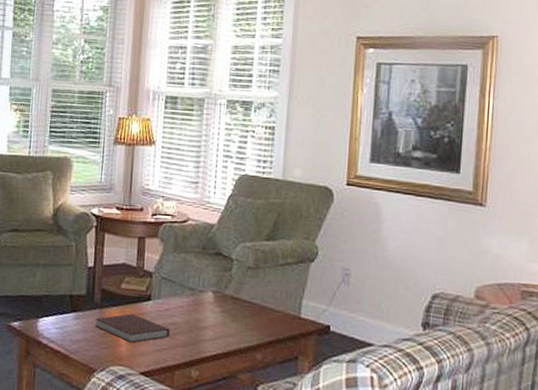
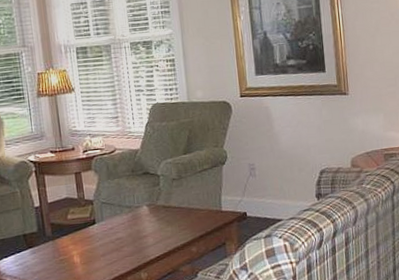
notebook: present [94,314,170,343] -> none [49,238,117,263]

